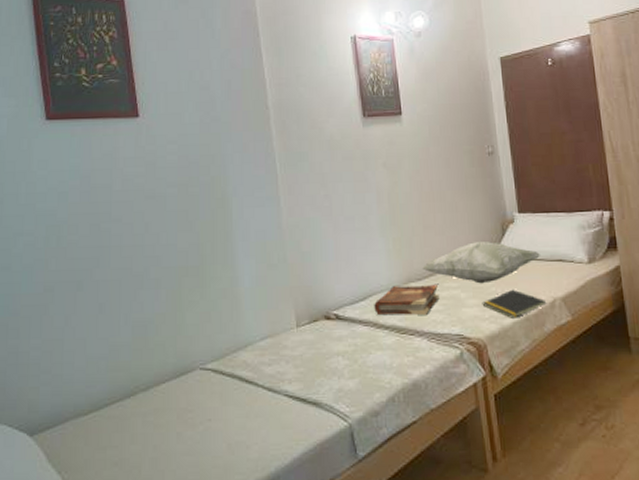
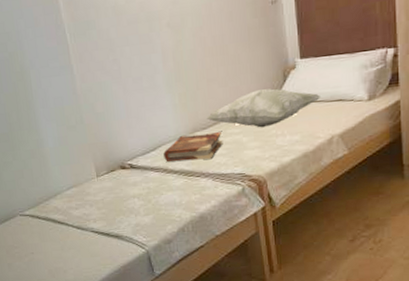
notepad: present [482,289,547,318] -> none [262,130,325,156]

